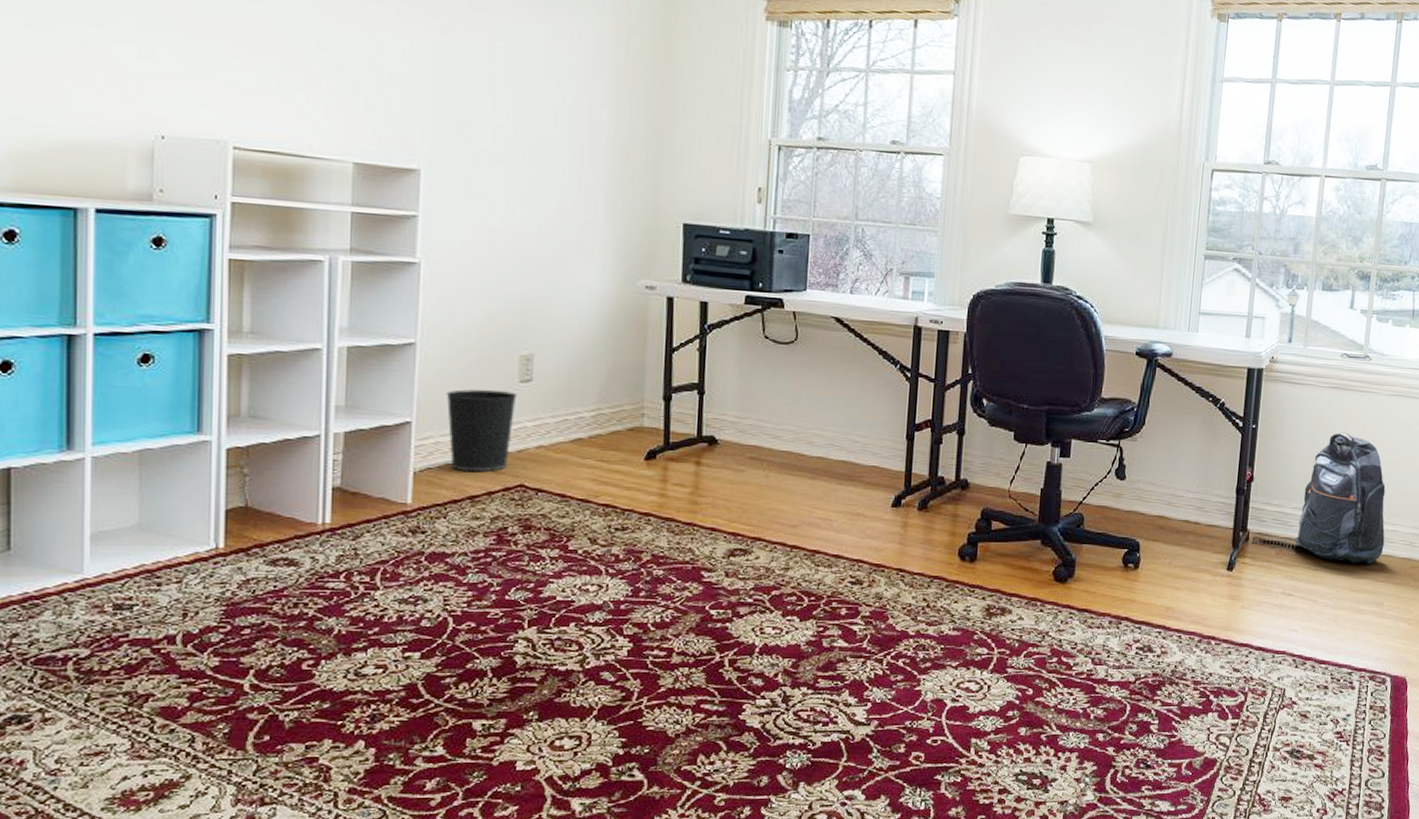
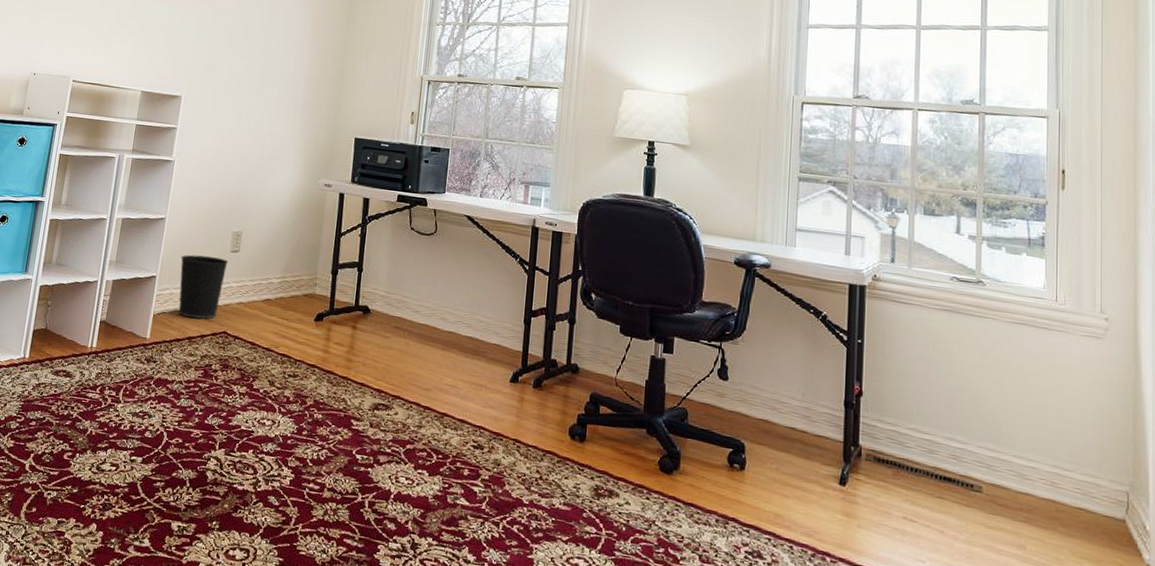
backpack: present [1293,432,1386,564] -> none [912,355,1020,500]

